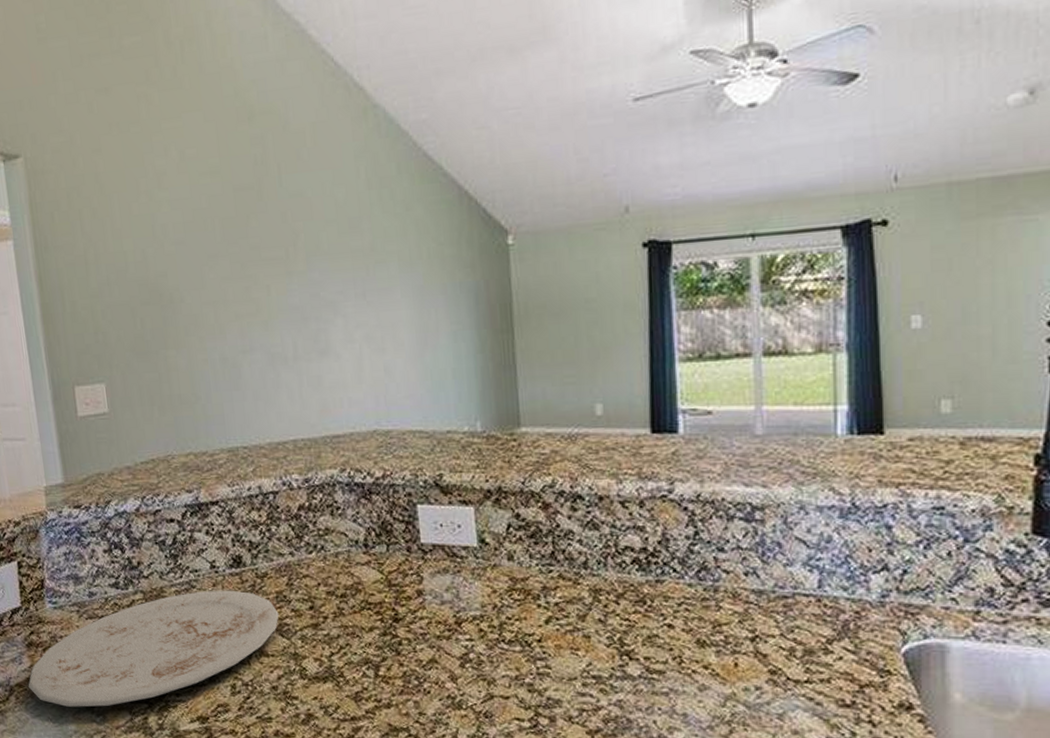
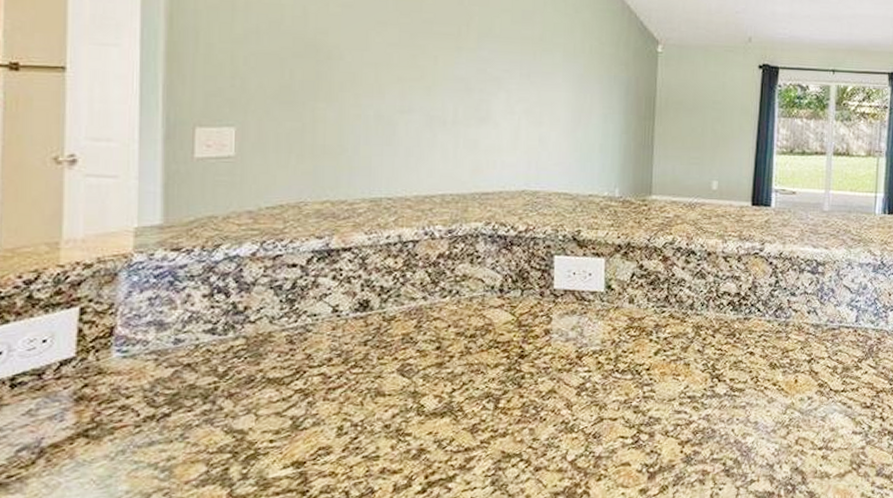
plate: present [28,590,279,707] -> none [67,333,403,465]

